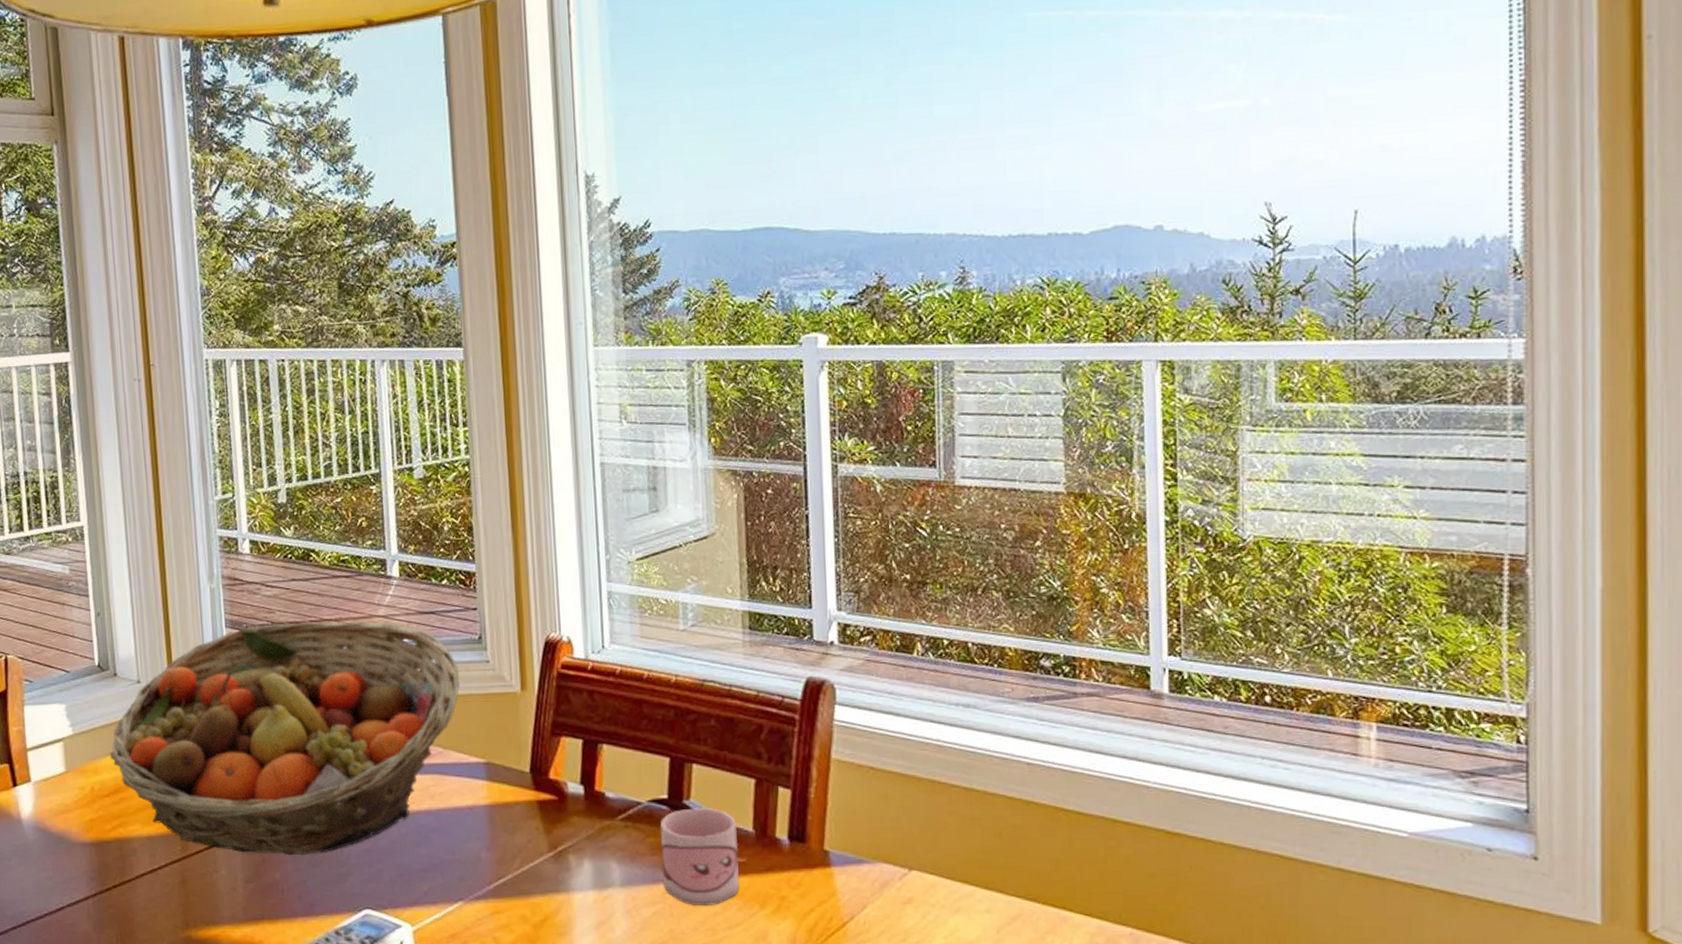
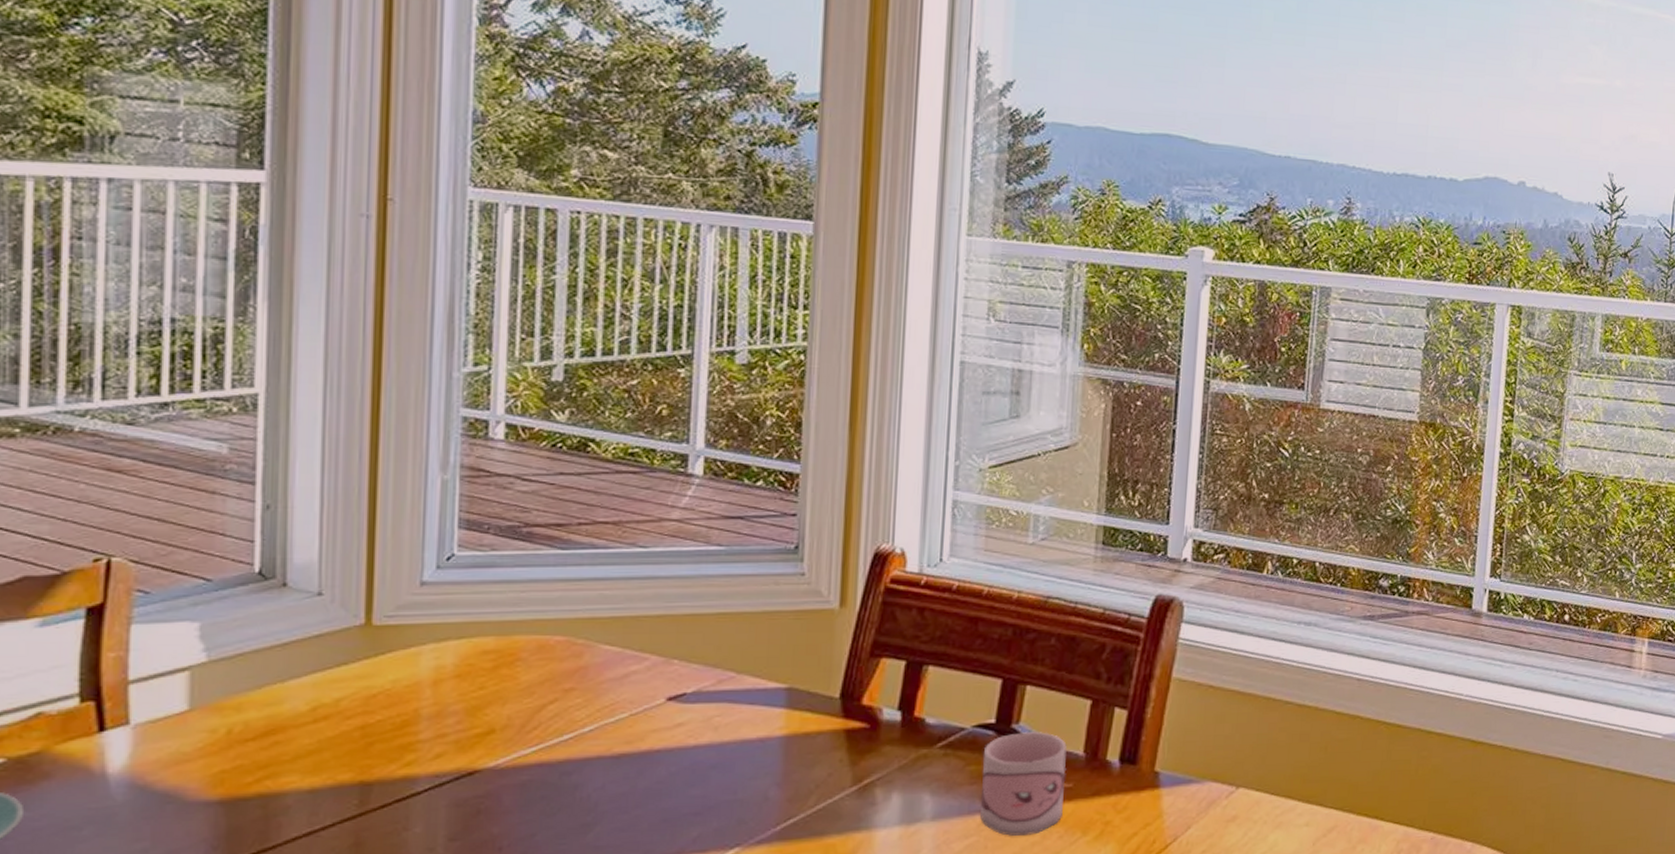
fruit basket: present [109,620,459,856] -> none [262,523,766,805]

